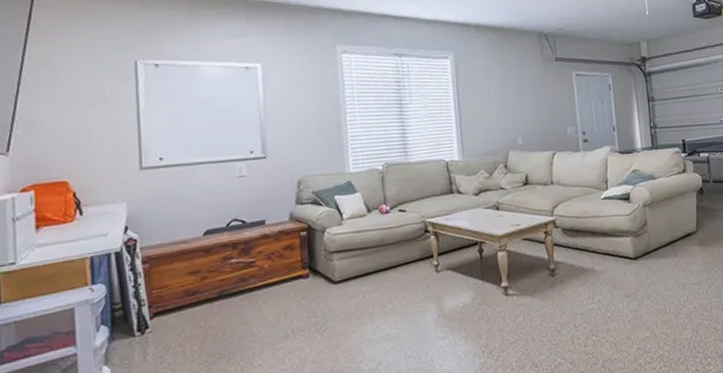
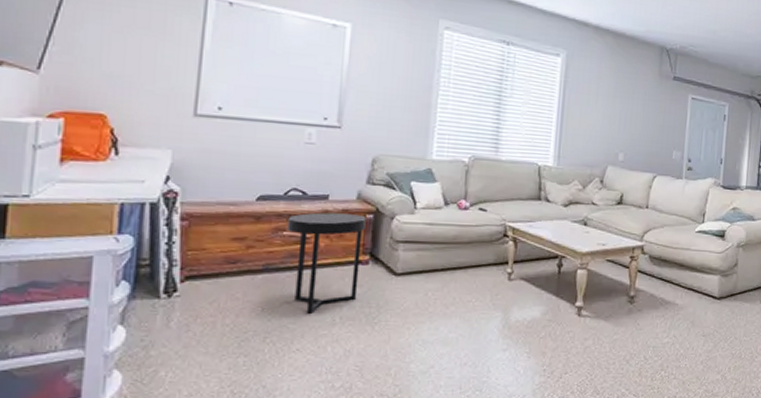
side table: none [233,233,304,331] -> present [287,212,366,313]

